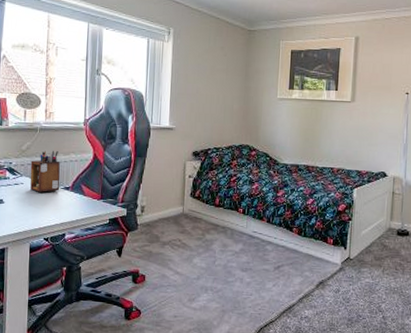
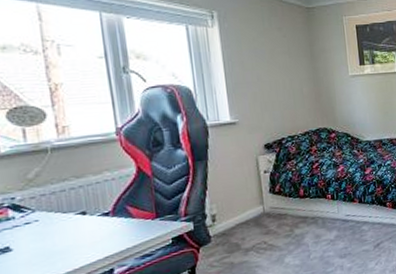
desk organizer: present [30,150,60,193] -> none [44,172,96,227]

